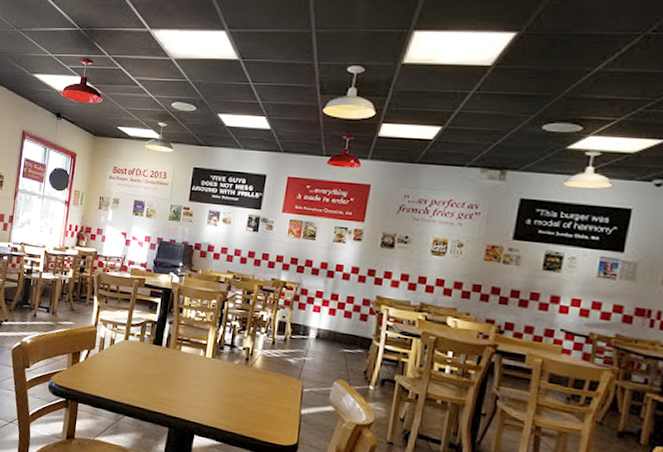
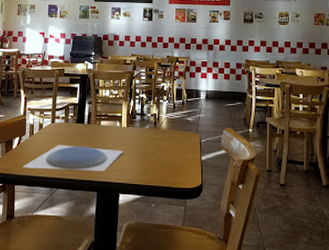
plate: none [89,366,204,406] -> present [23,145,123,171]

